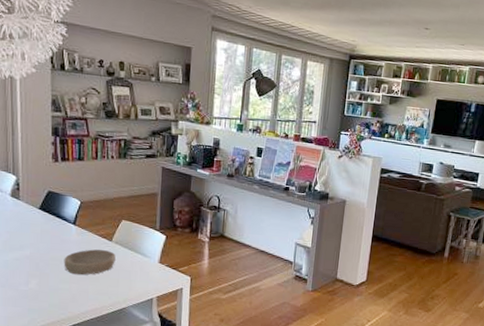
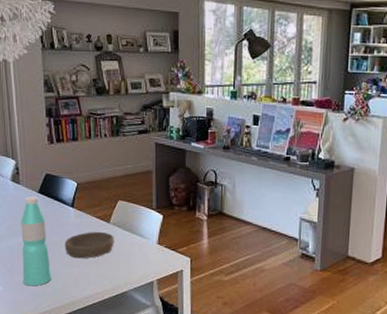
water bottle: none [17,212,48,301] -> present [21,196,51,286]

